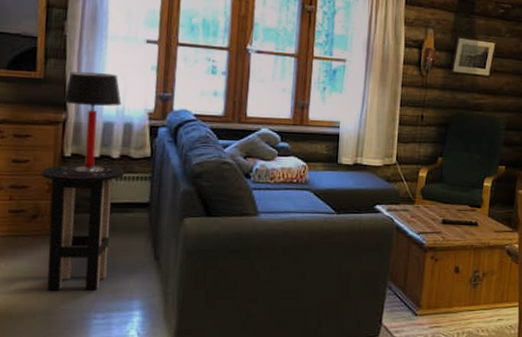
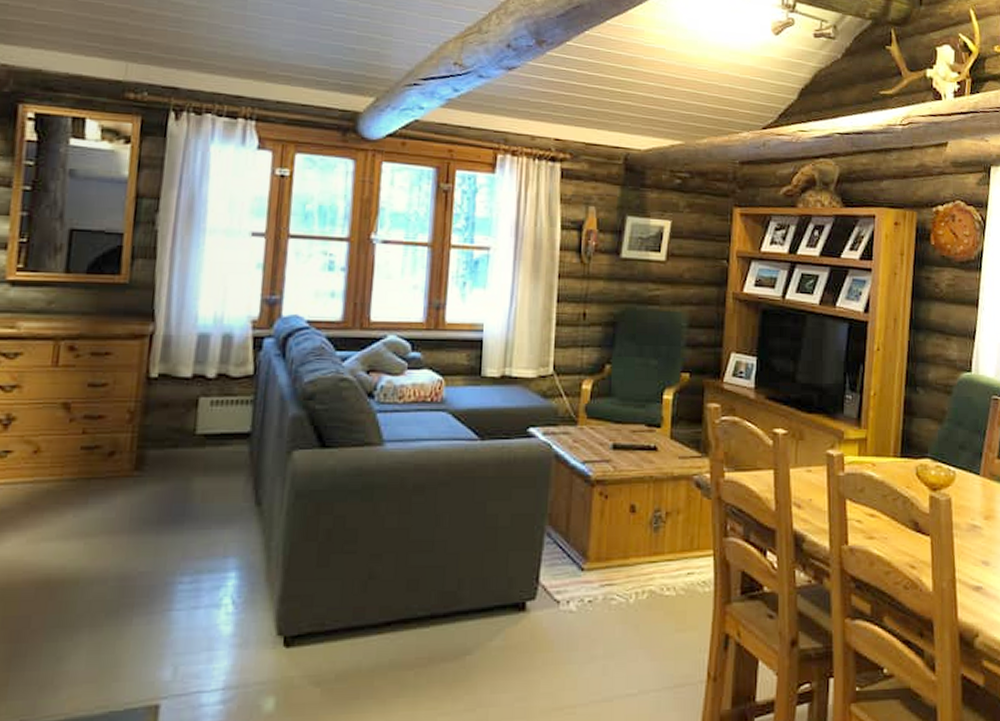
bar stool: present [40,164,124,292] -> none [121,386,221,549]
table lamp: present [63,71,122,172] -> none [151,273,220,396]

